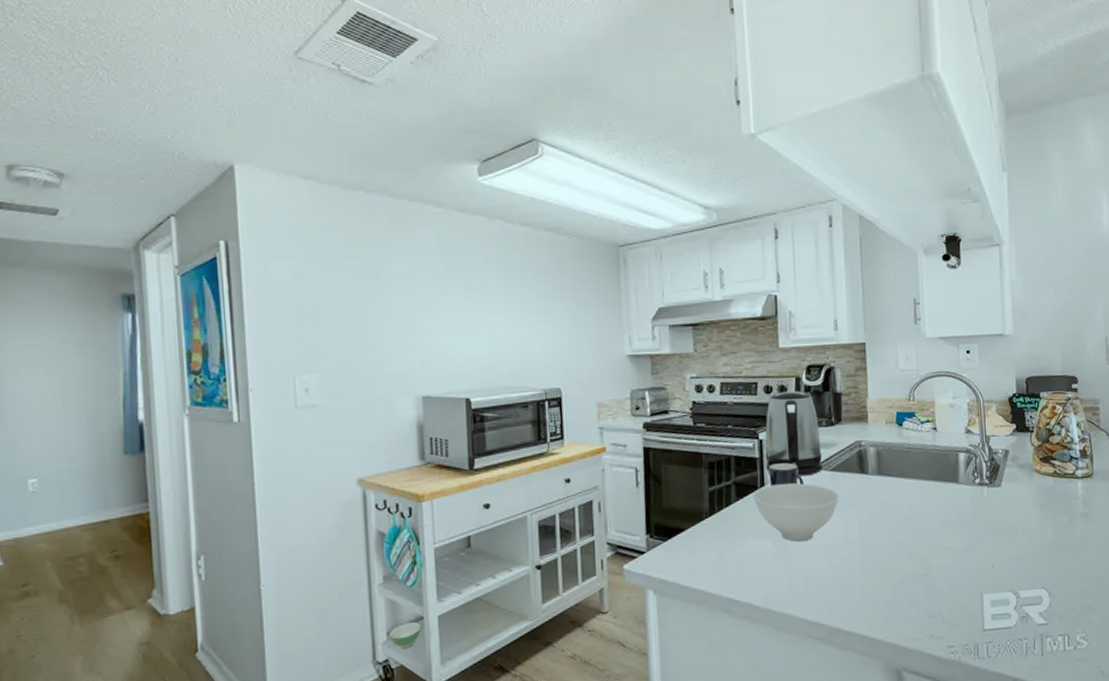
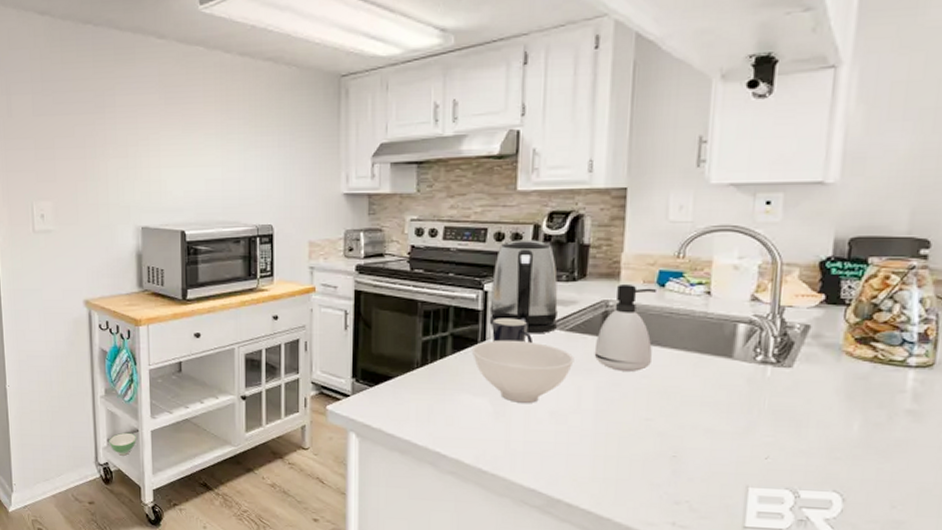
soap dispenser: none [854,426,899,503] -> present [594,285,658,371]

